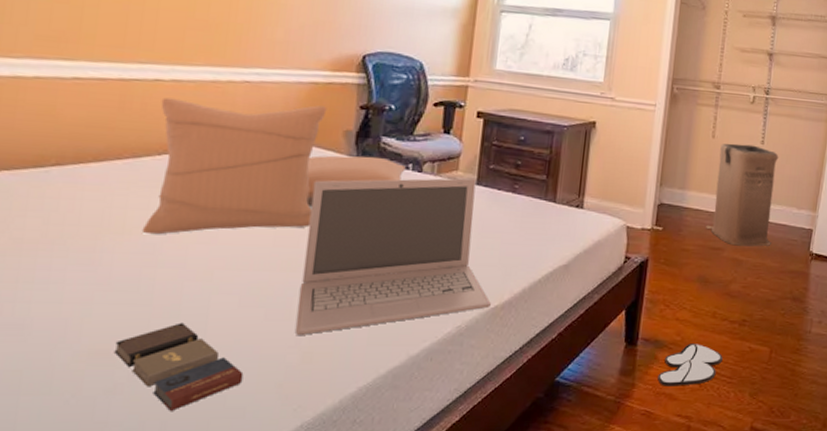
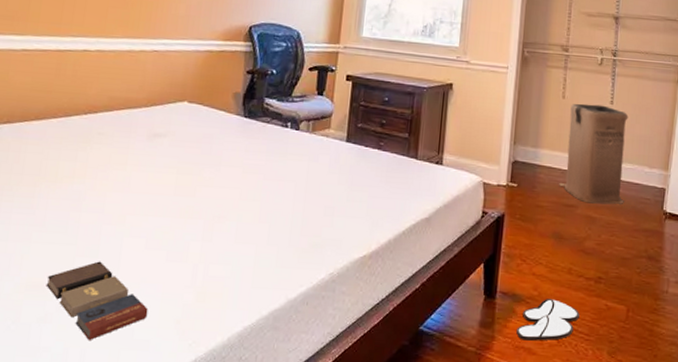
pillow: present [141,97,327,235] -> none [70,65,220,184]
laptop: present [296,178,491,335] -> none [192,135,360,276]
pillow: present [306,155,406,207] -> none [202,115,285,160]

